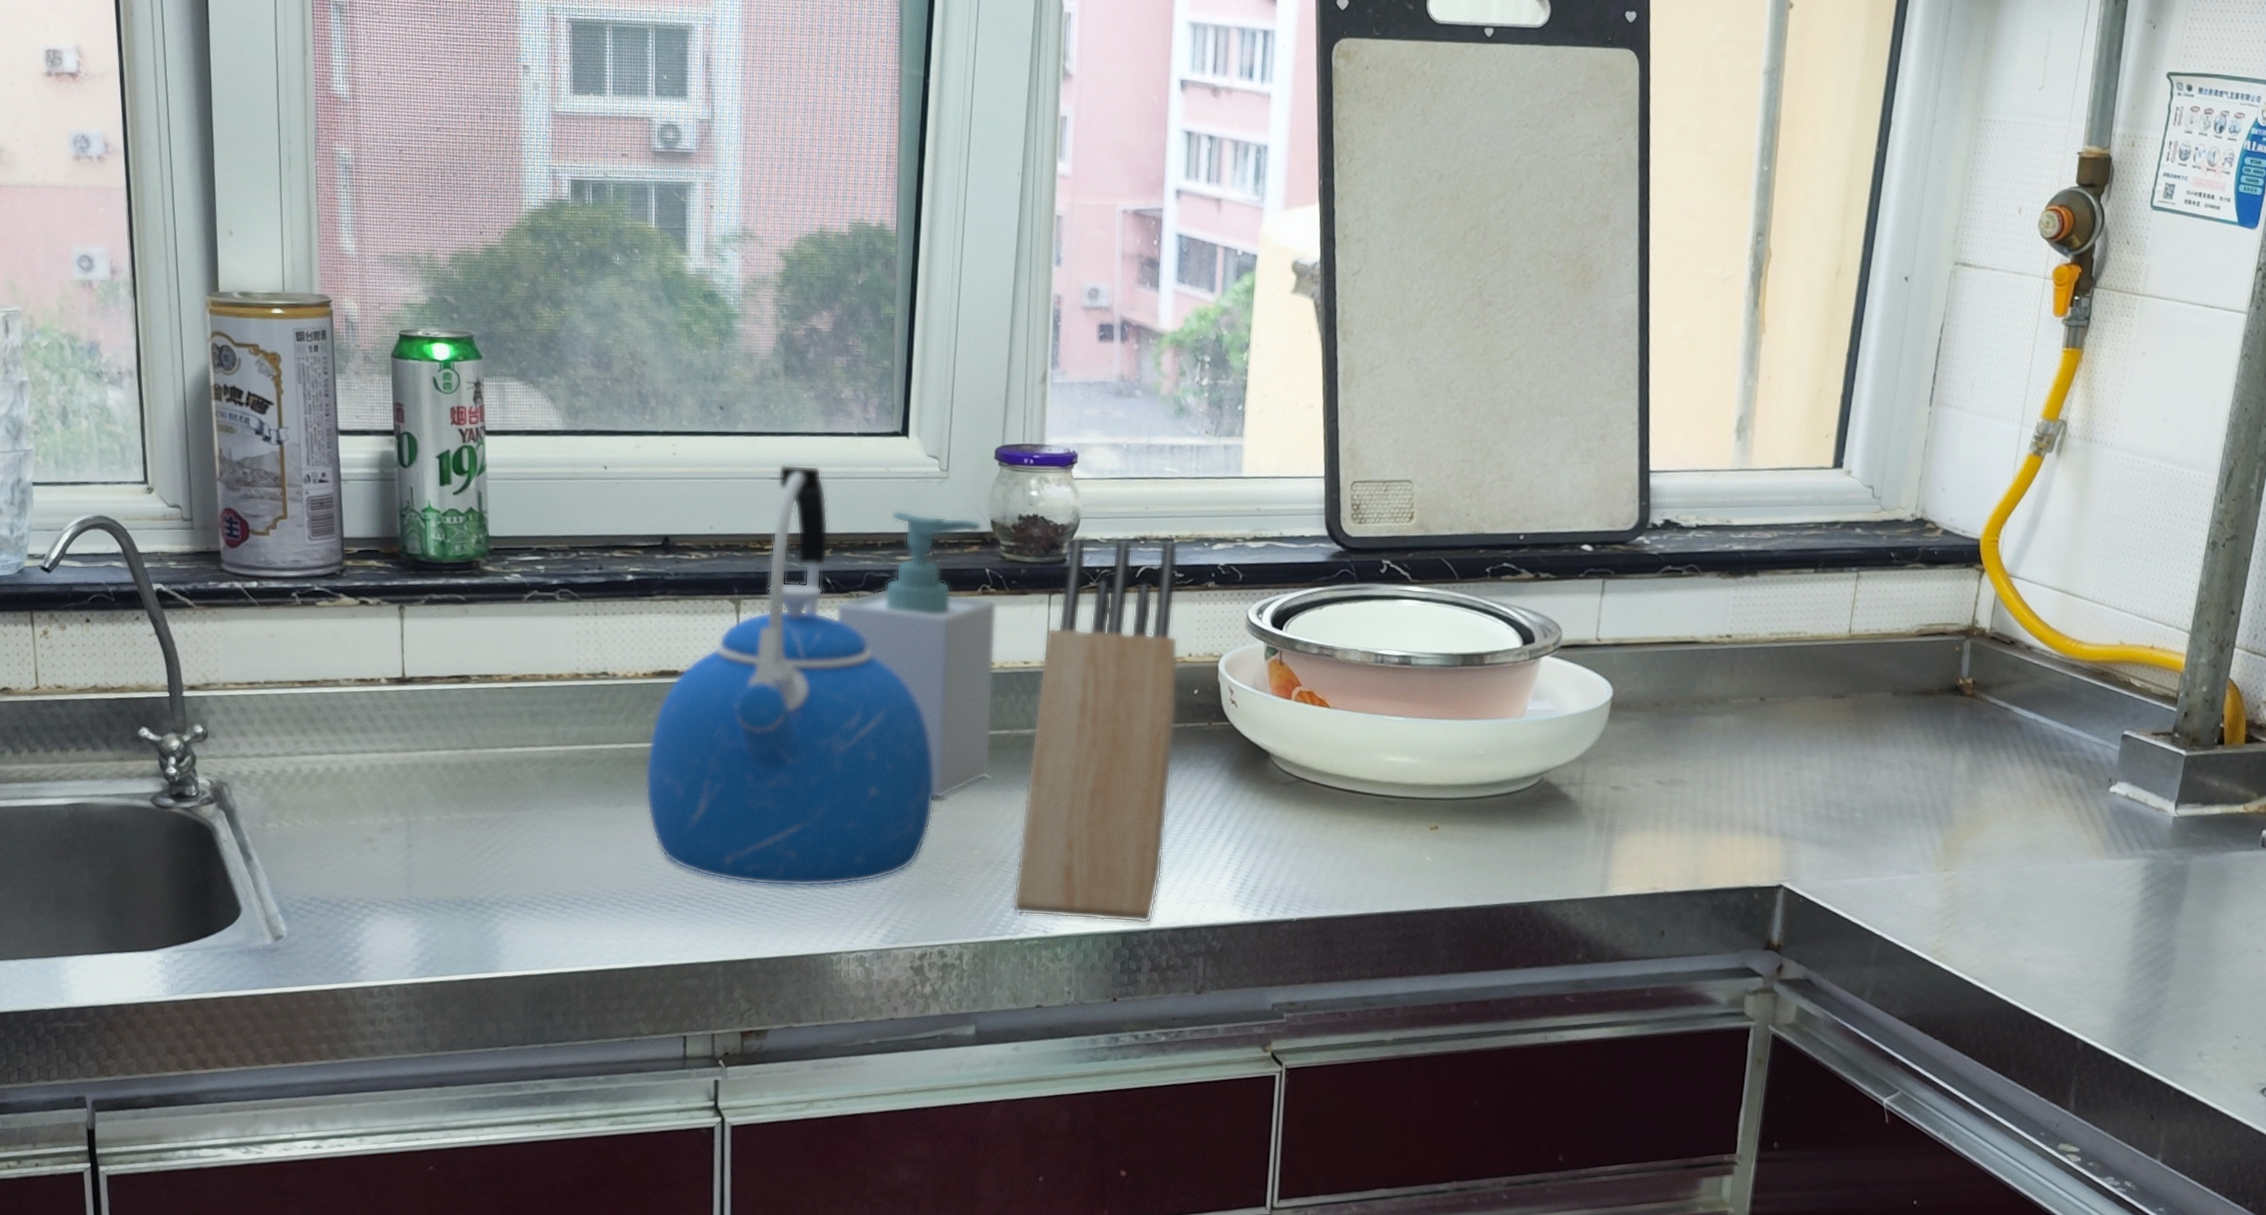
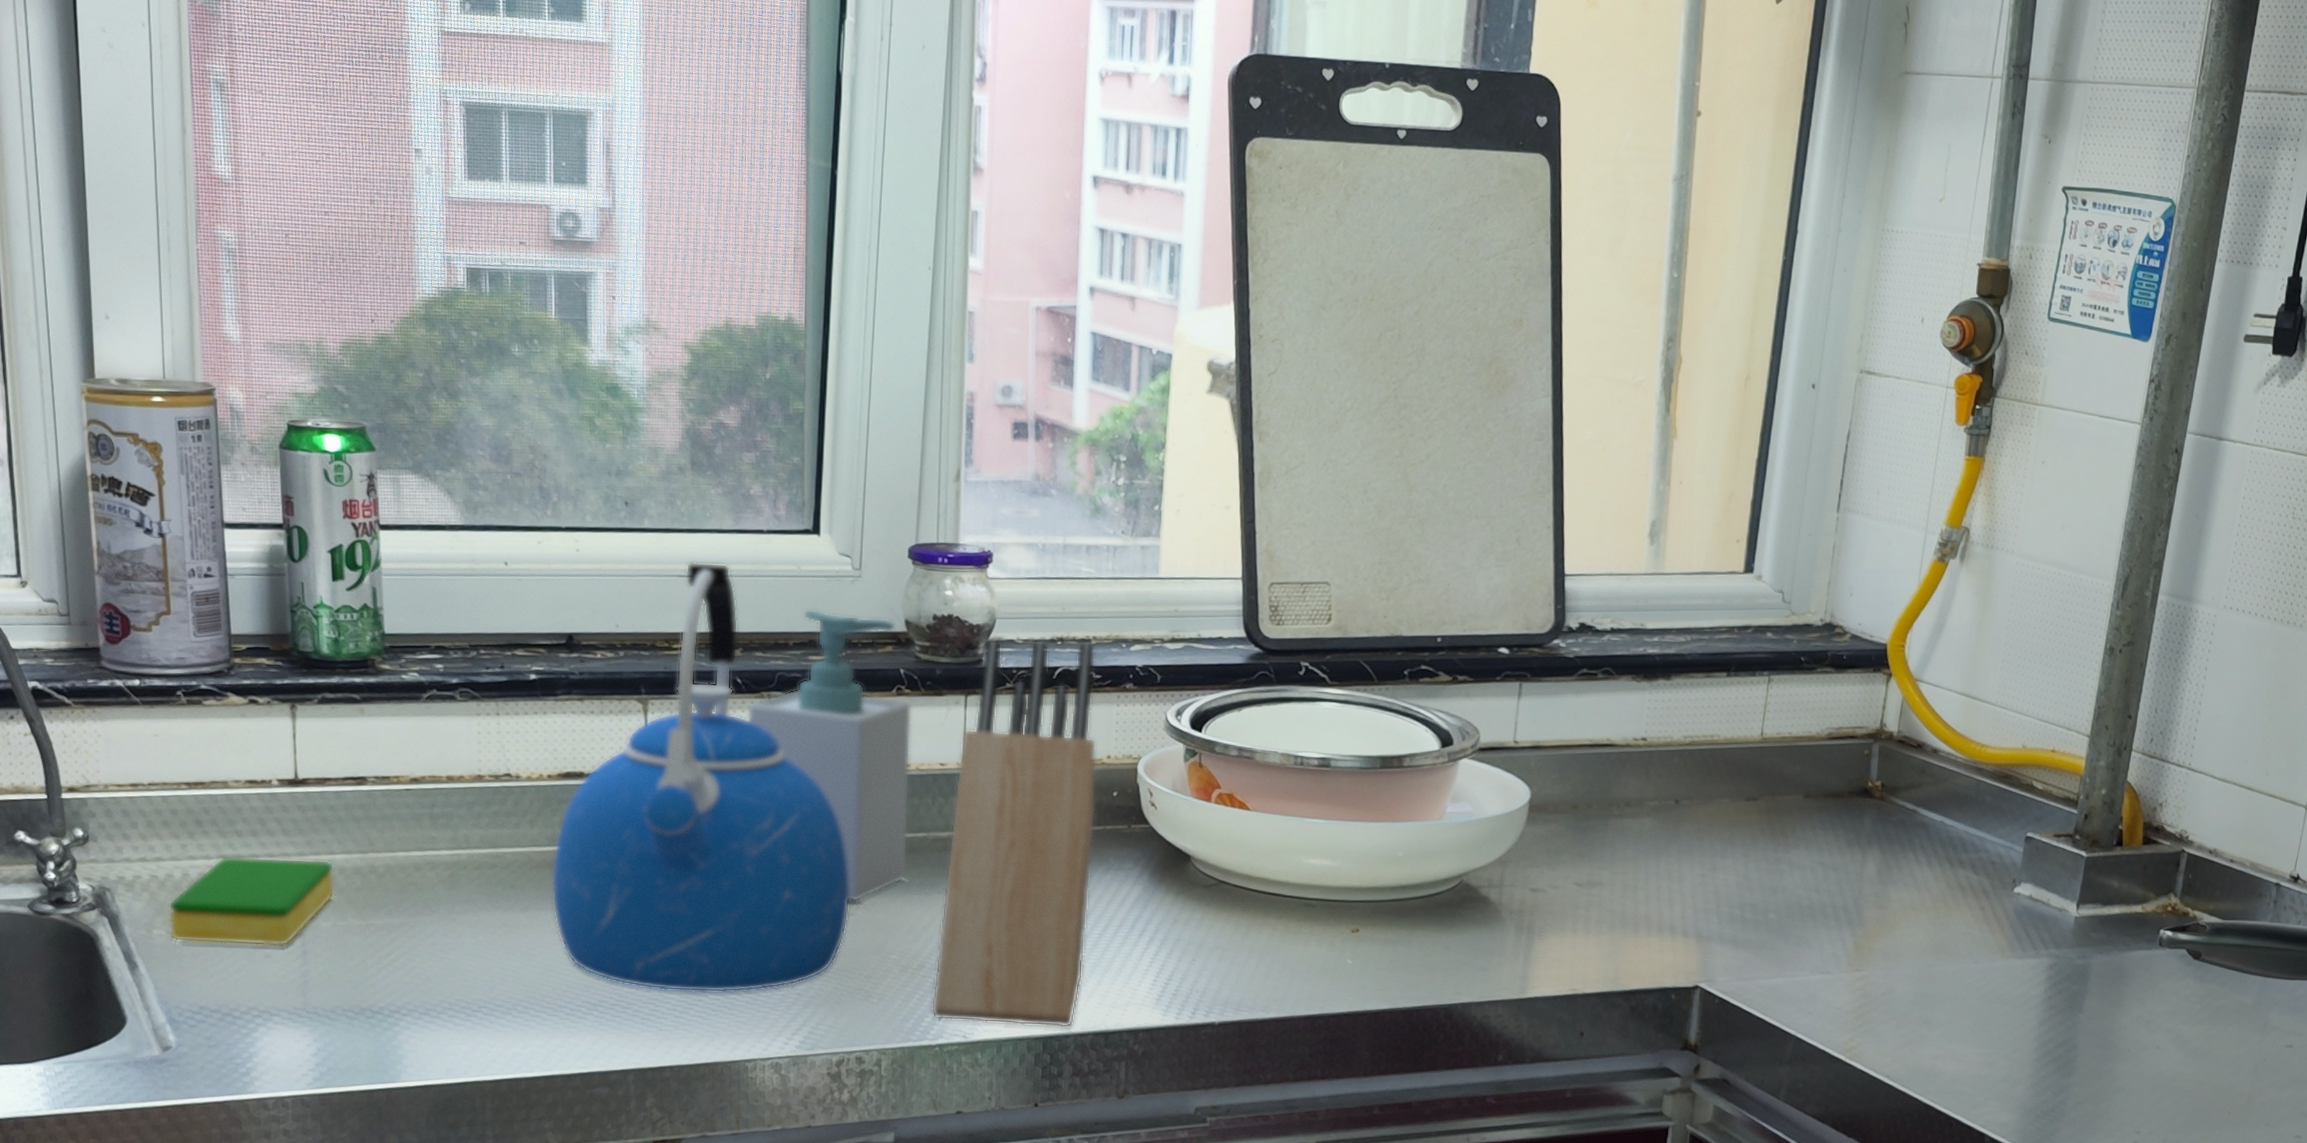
dish sponge: none [281,752,439,840] -> present [168,856,335,947]

